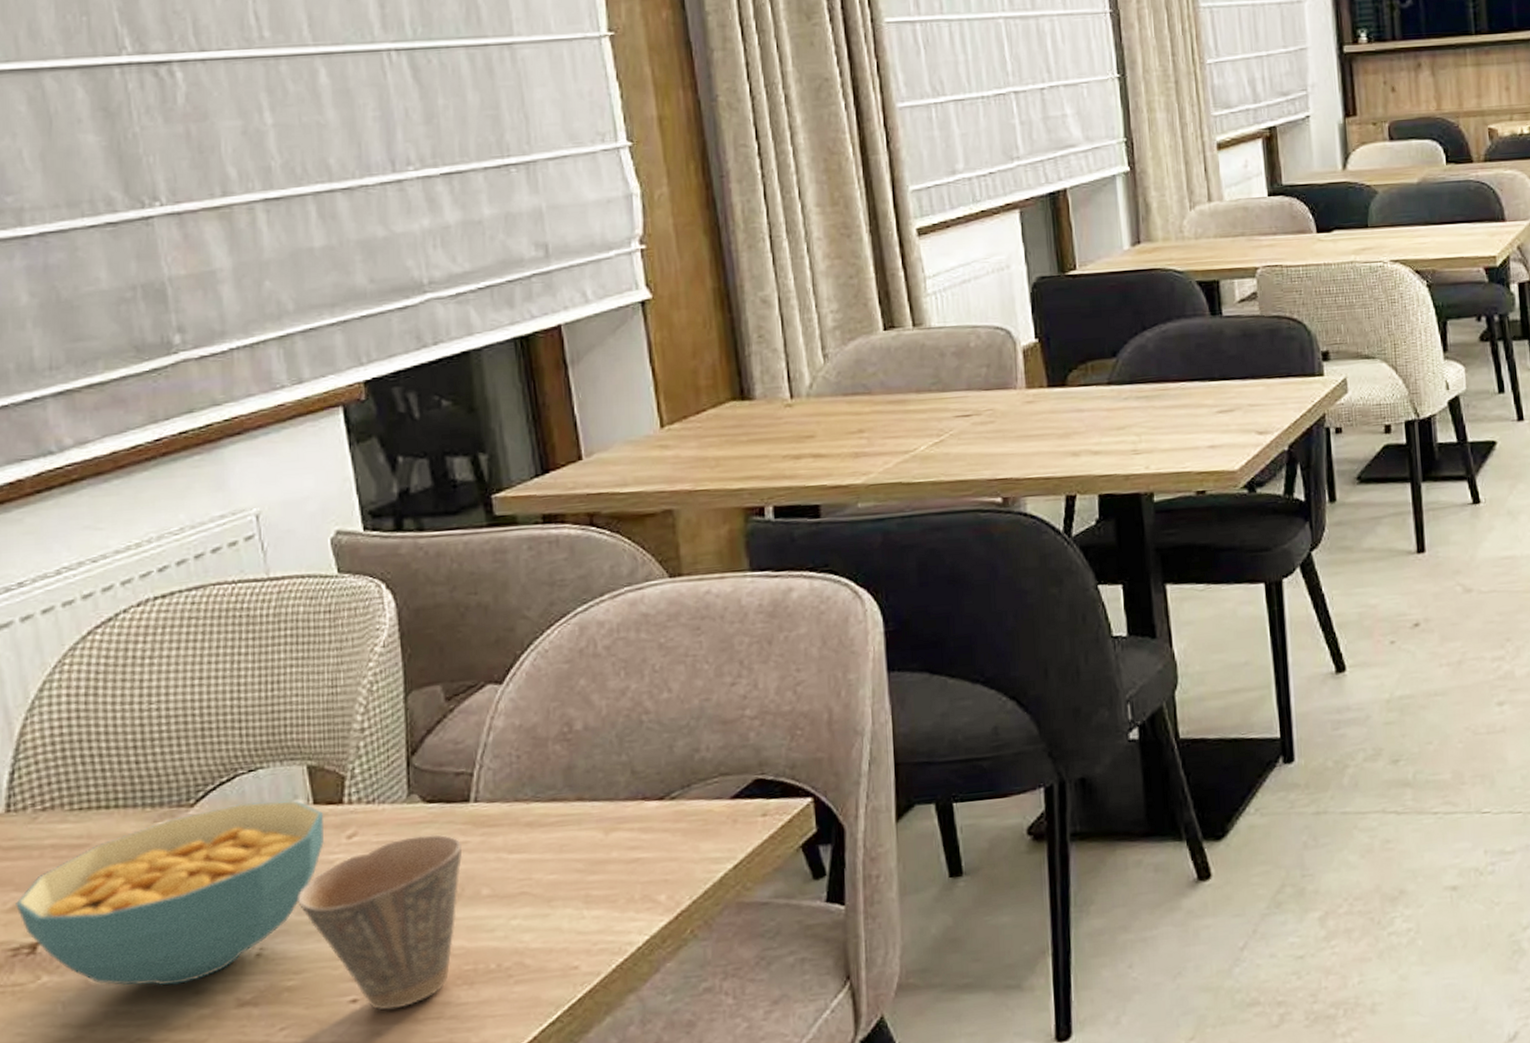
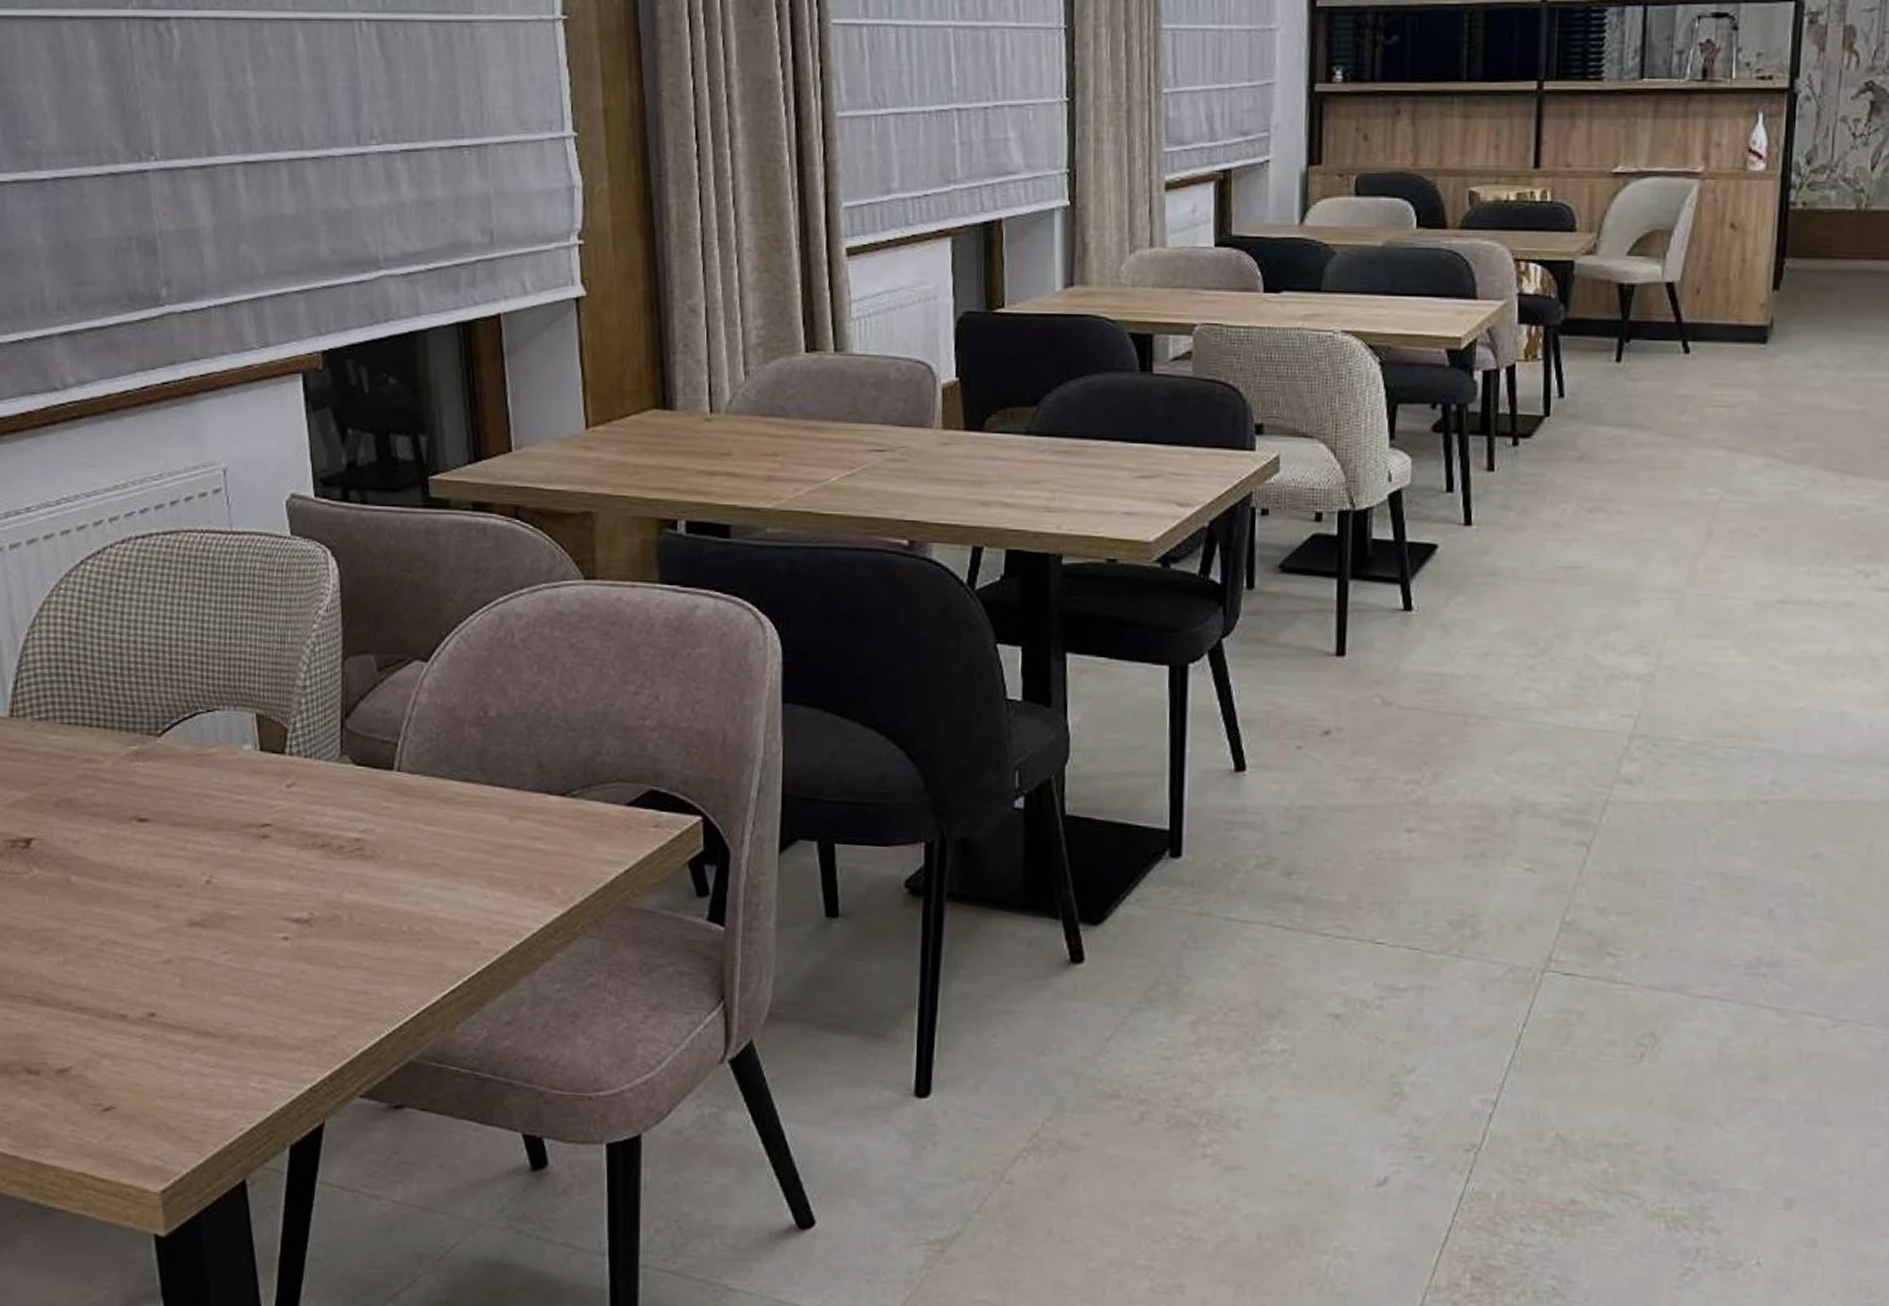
cereal bowl: present [16,800,325,986] -> none [15,740,269,897]
cup: present [298,834,463,1010] -> none [243,794,385,953]

